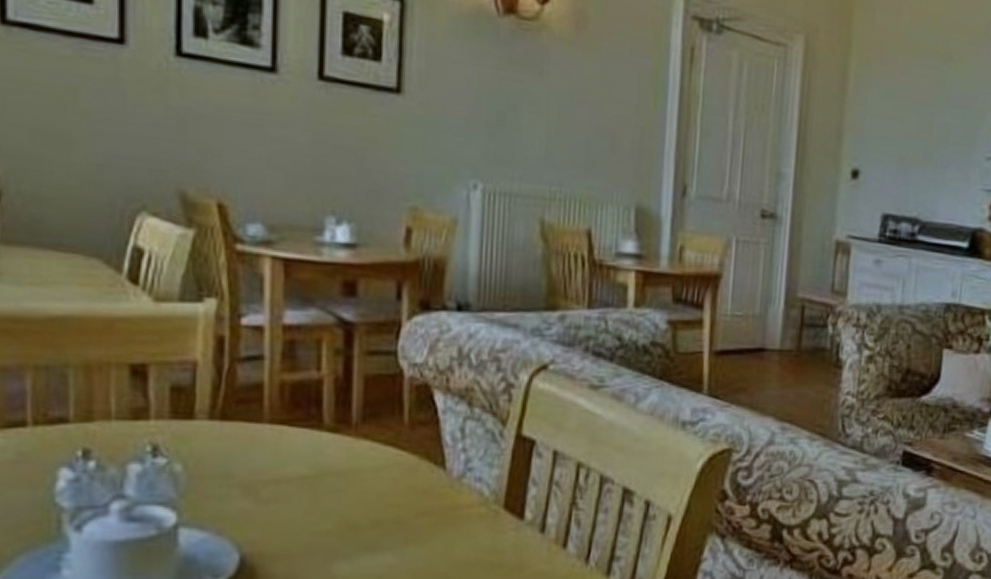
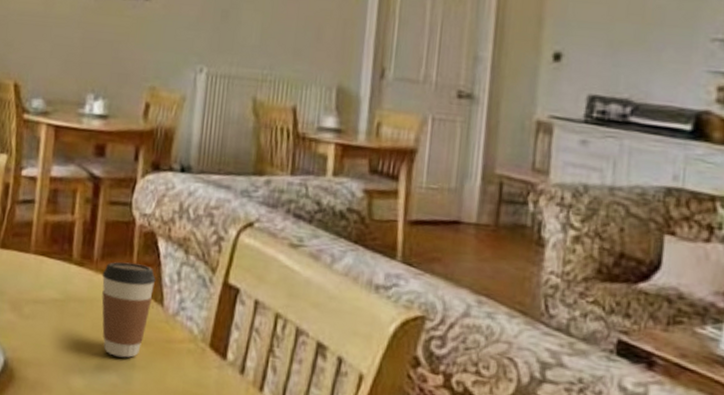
coffee cup: none [364,422,435,534] -> present [101,262,156,358]

